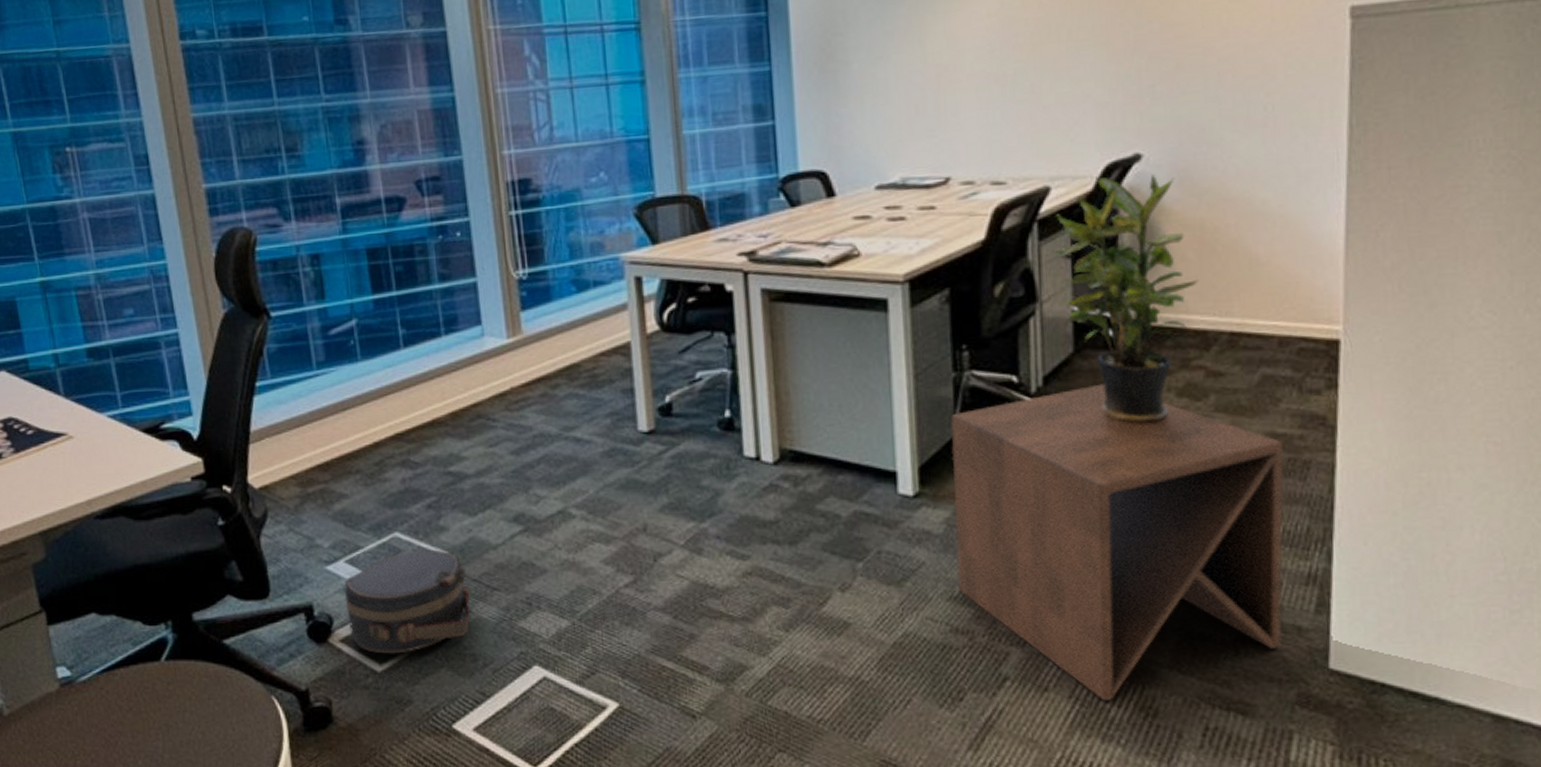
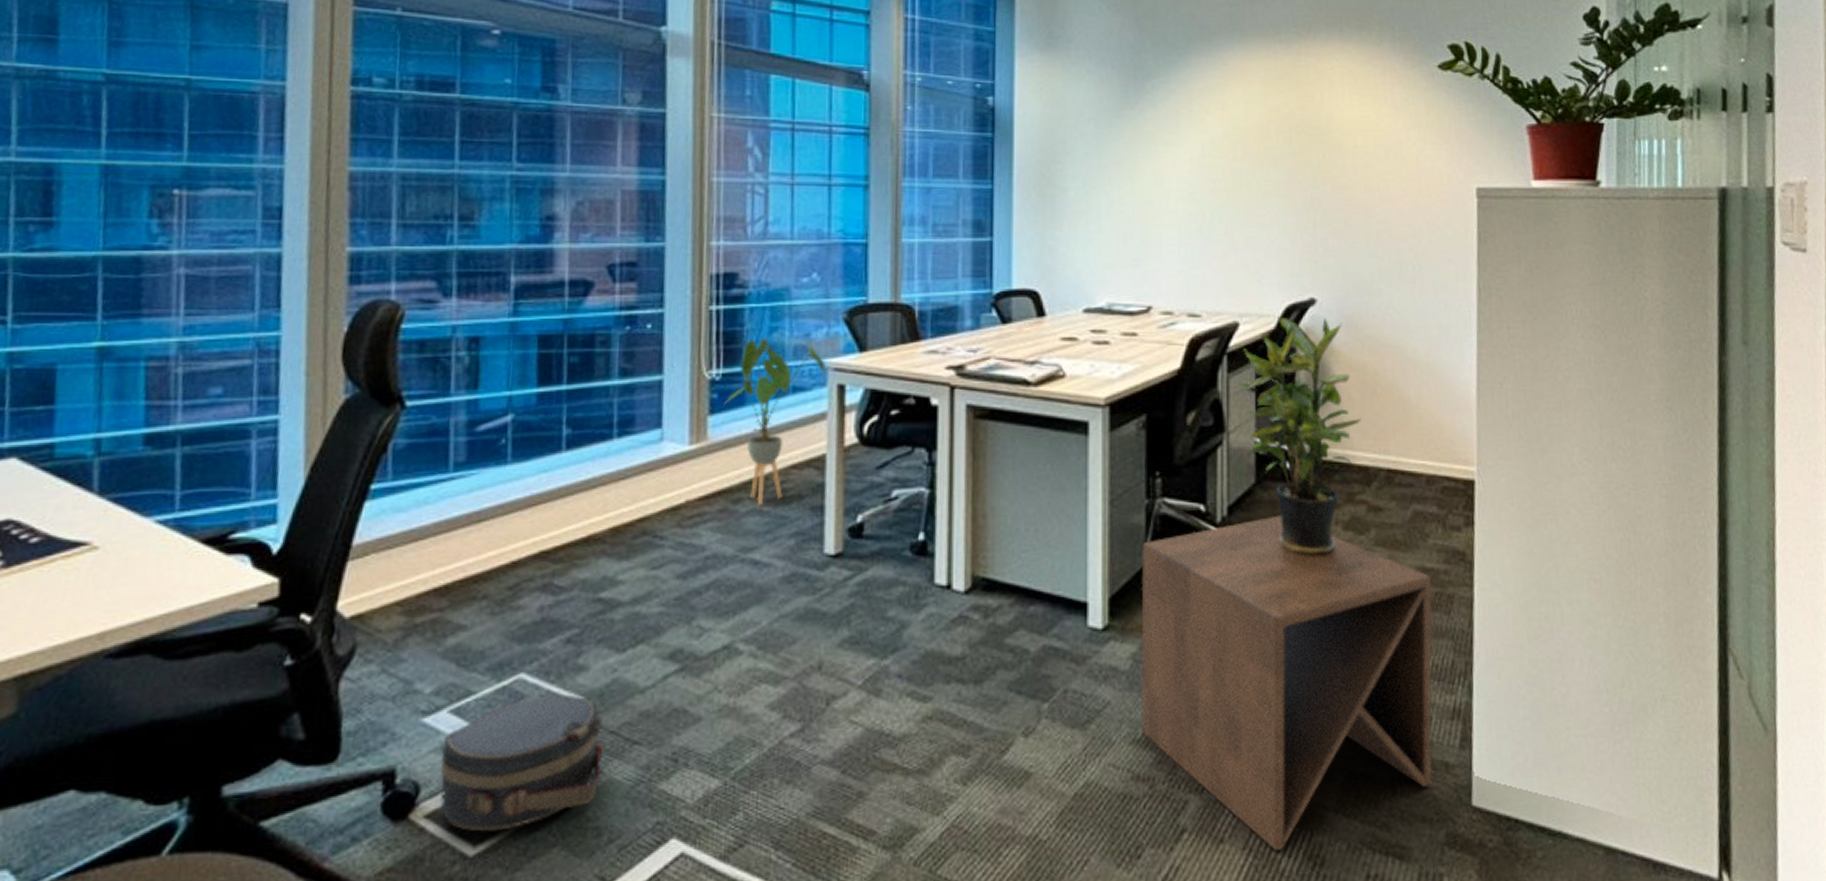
house plant: none [532,236,625,390] -> present [723,337,829,506]

